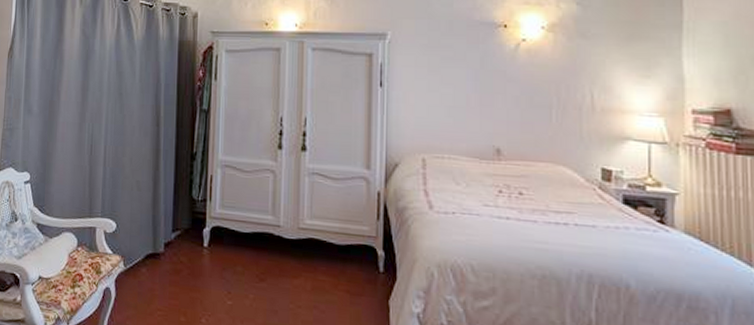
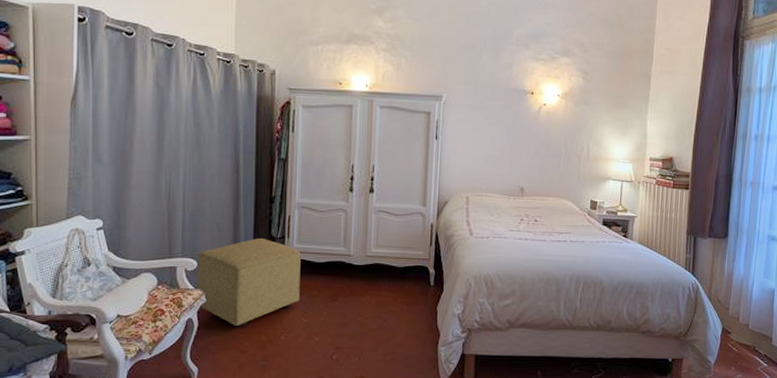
ottoman: none [115,199,224,303] -> present [197,237,301,327]

